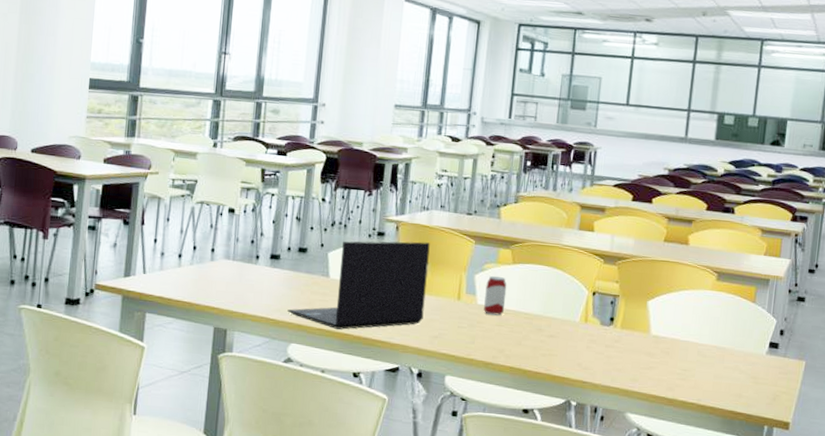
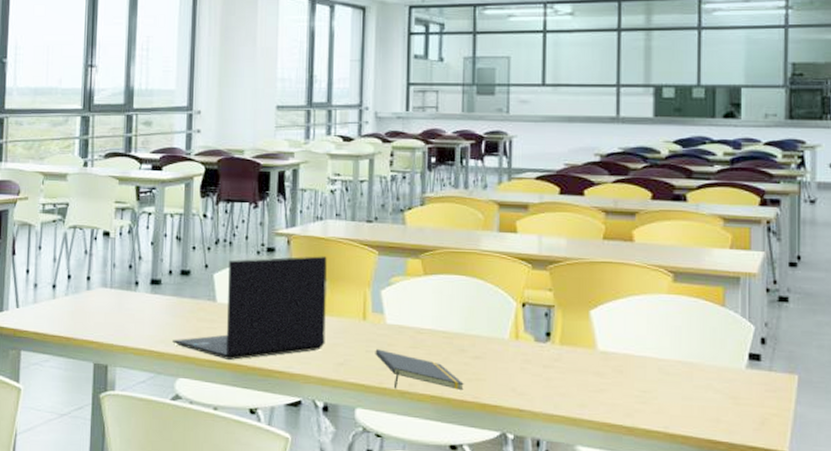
notepad: none [465,326,539,363] -> present [375,349,464,390]
beverage can: present [484,275,507,316] -> none [393,290,419,336]

